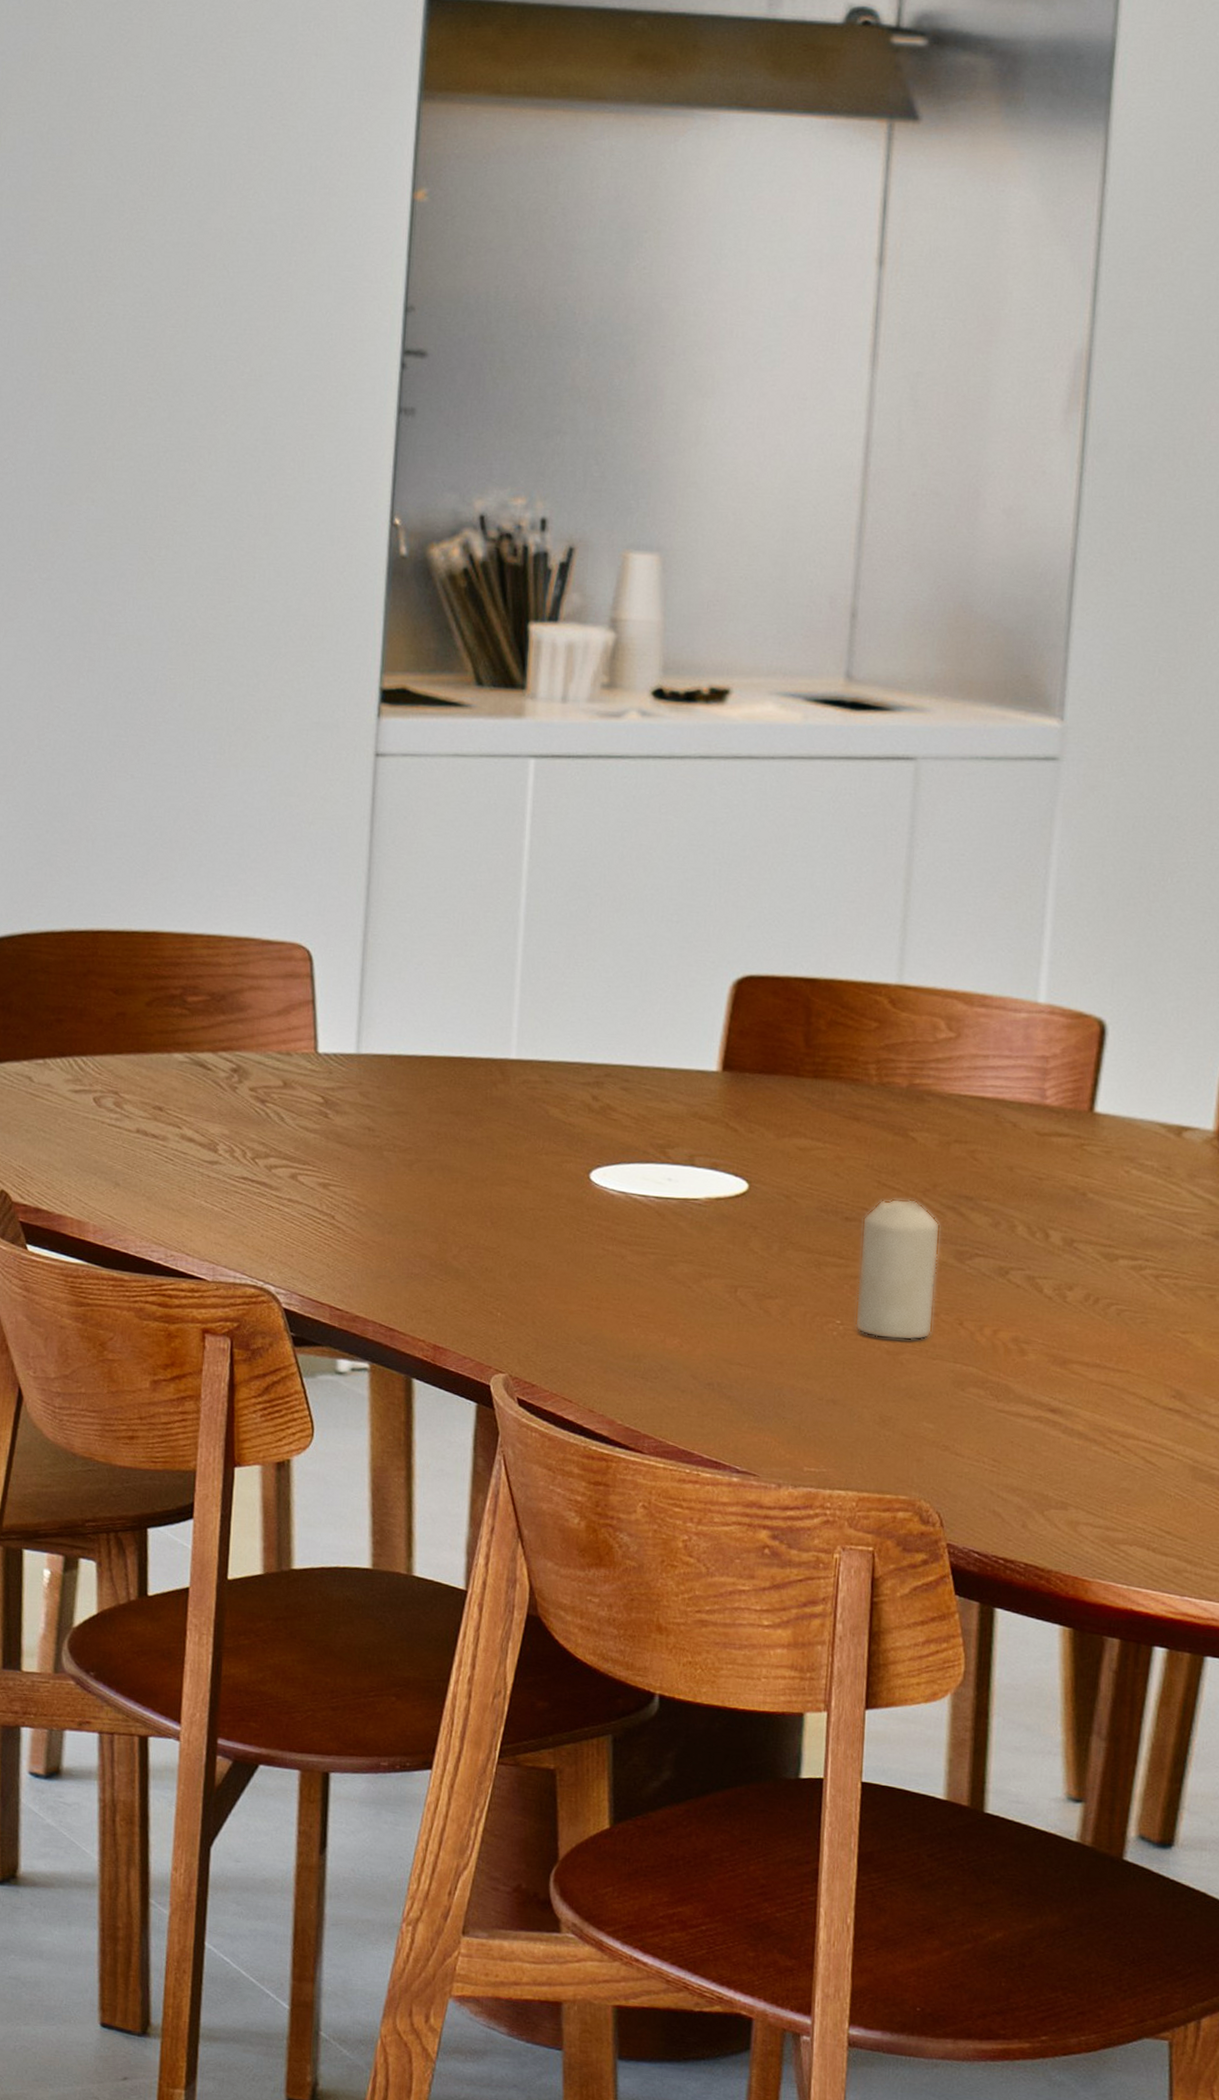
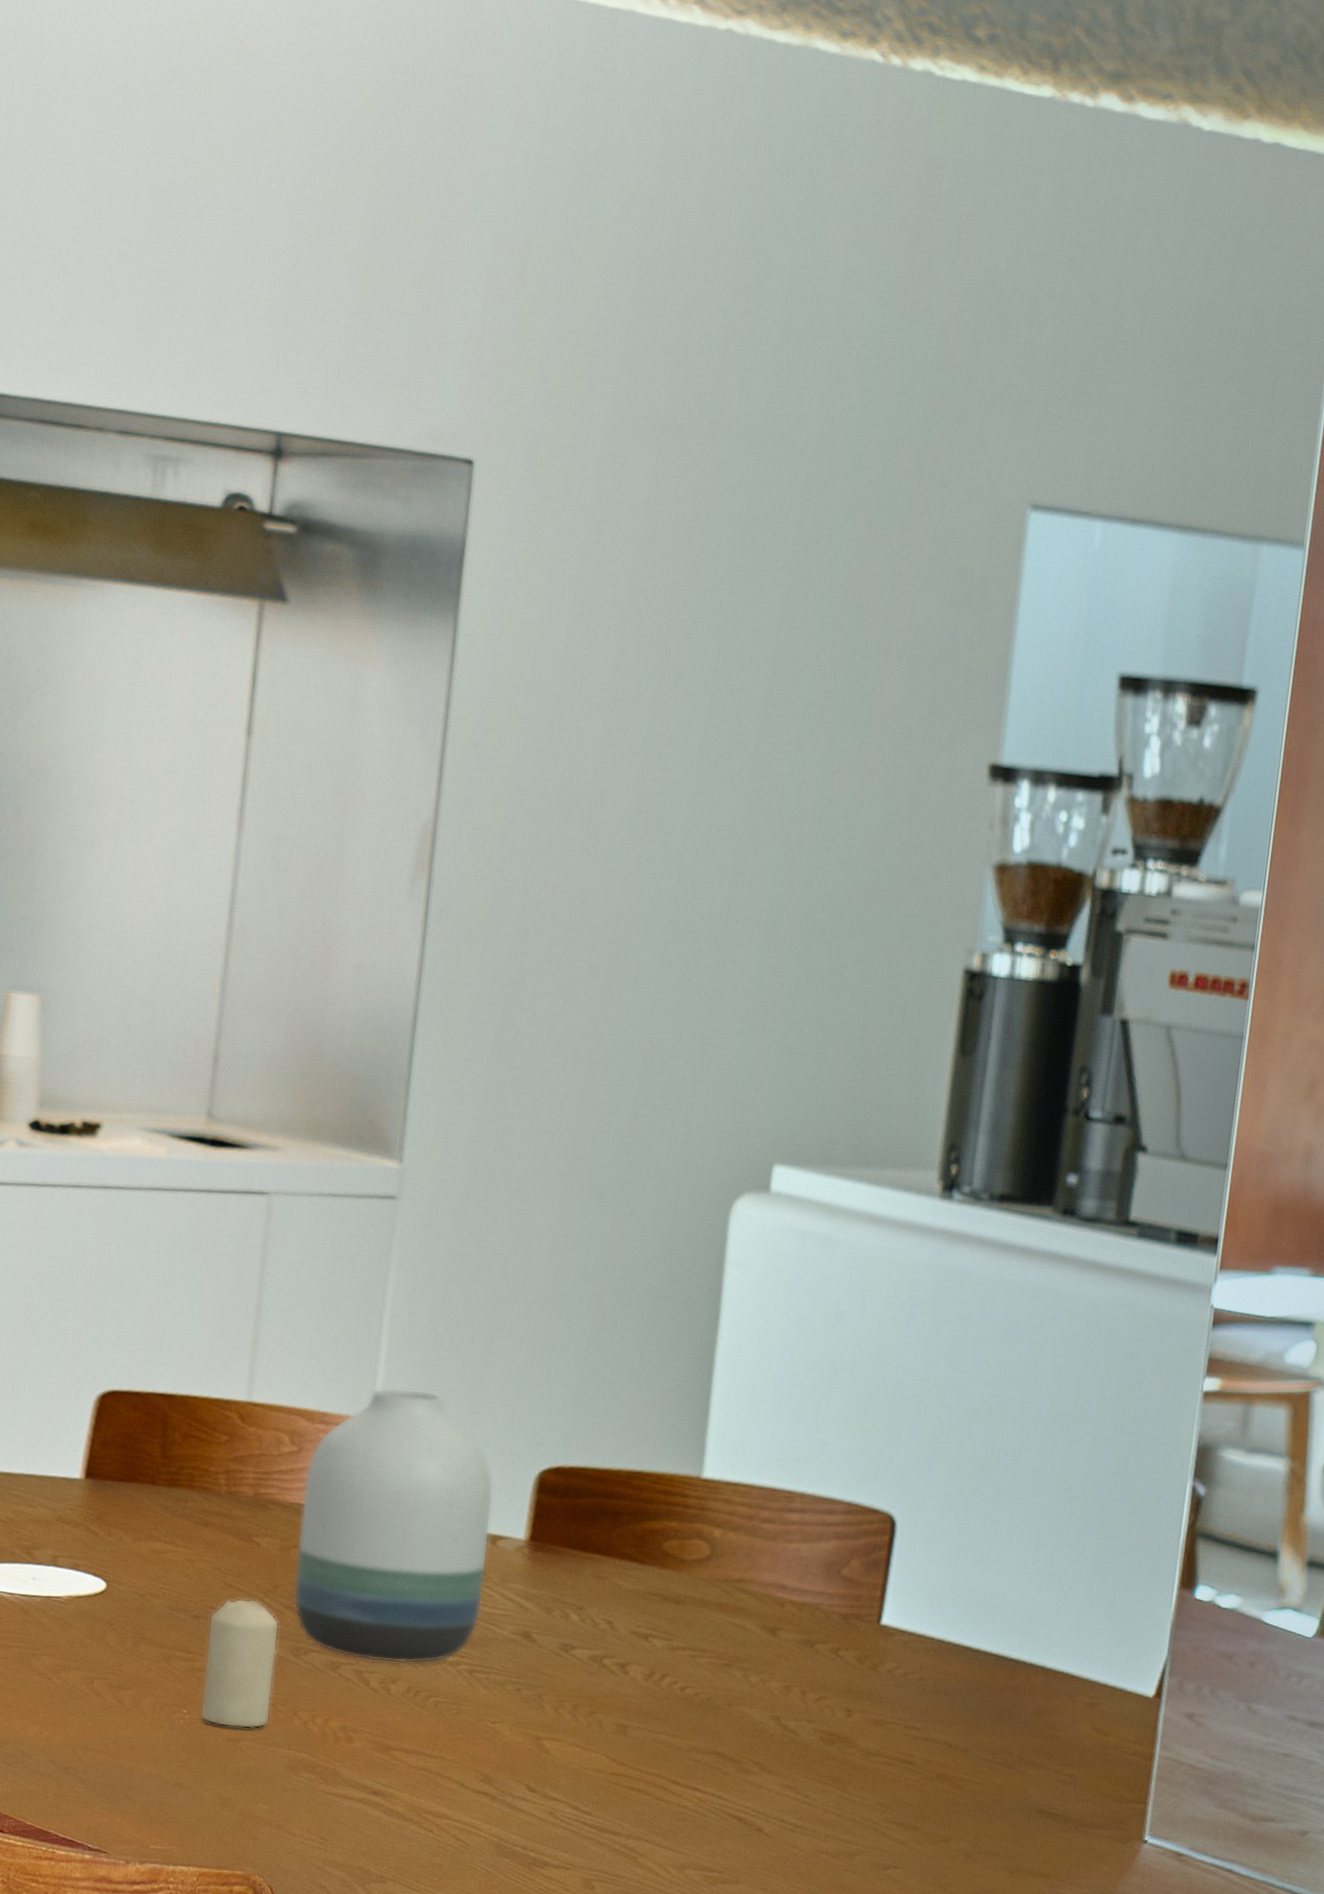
vase: none [955,965,1177,1269] -> present [293,1386,494,1664]

